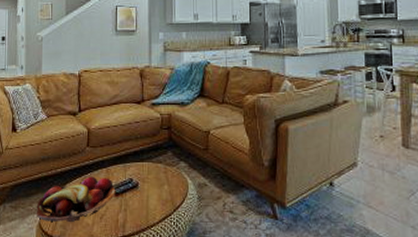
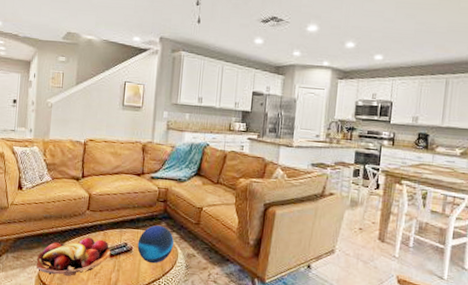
decorative orb: none [144,156,182,199] -> present [137,225,174,264]

